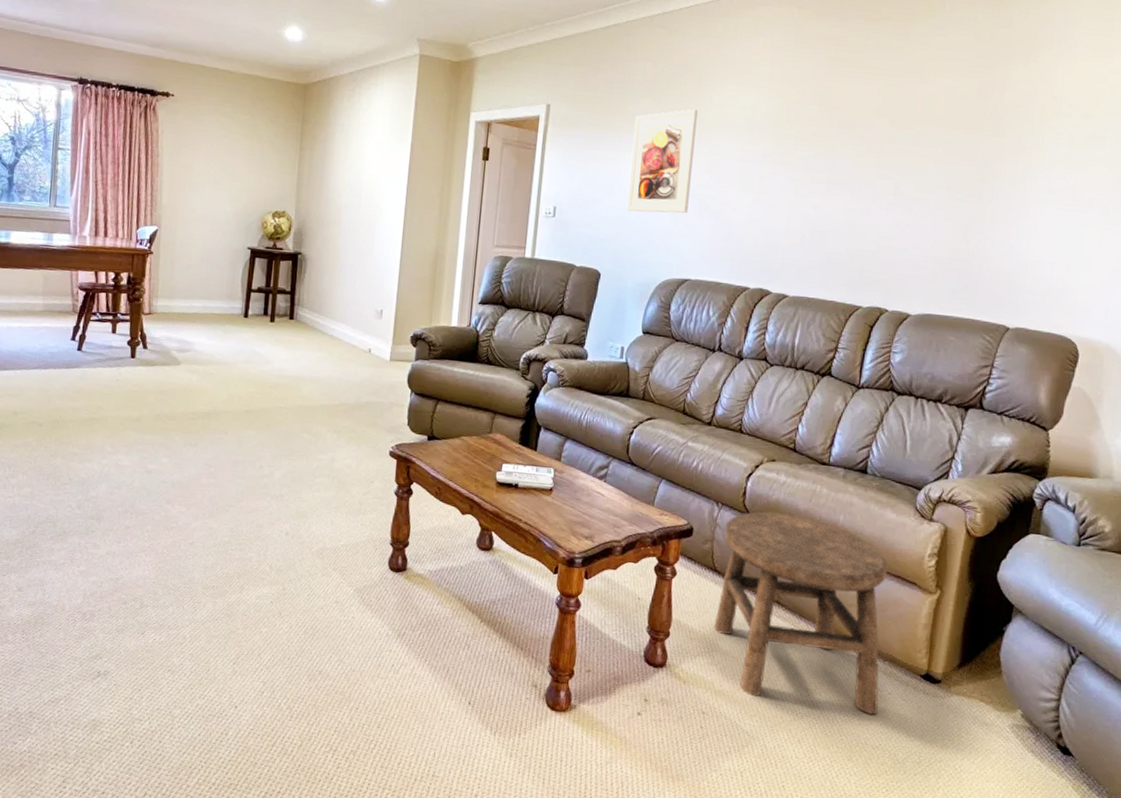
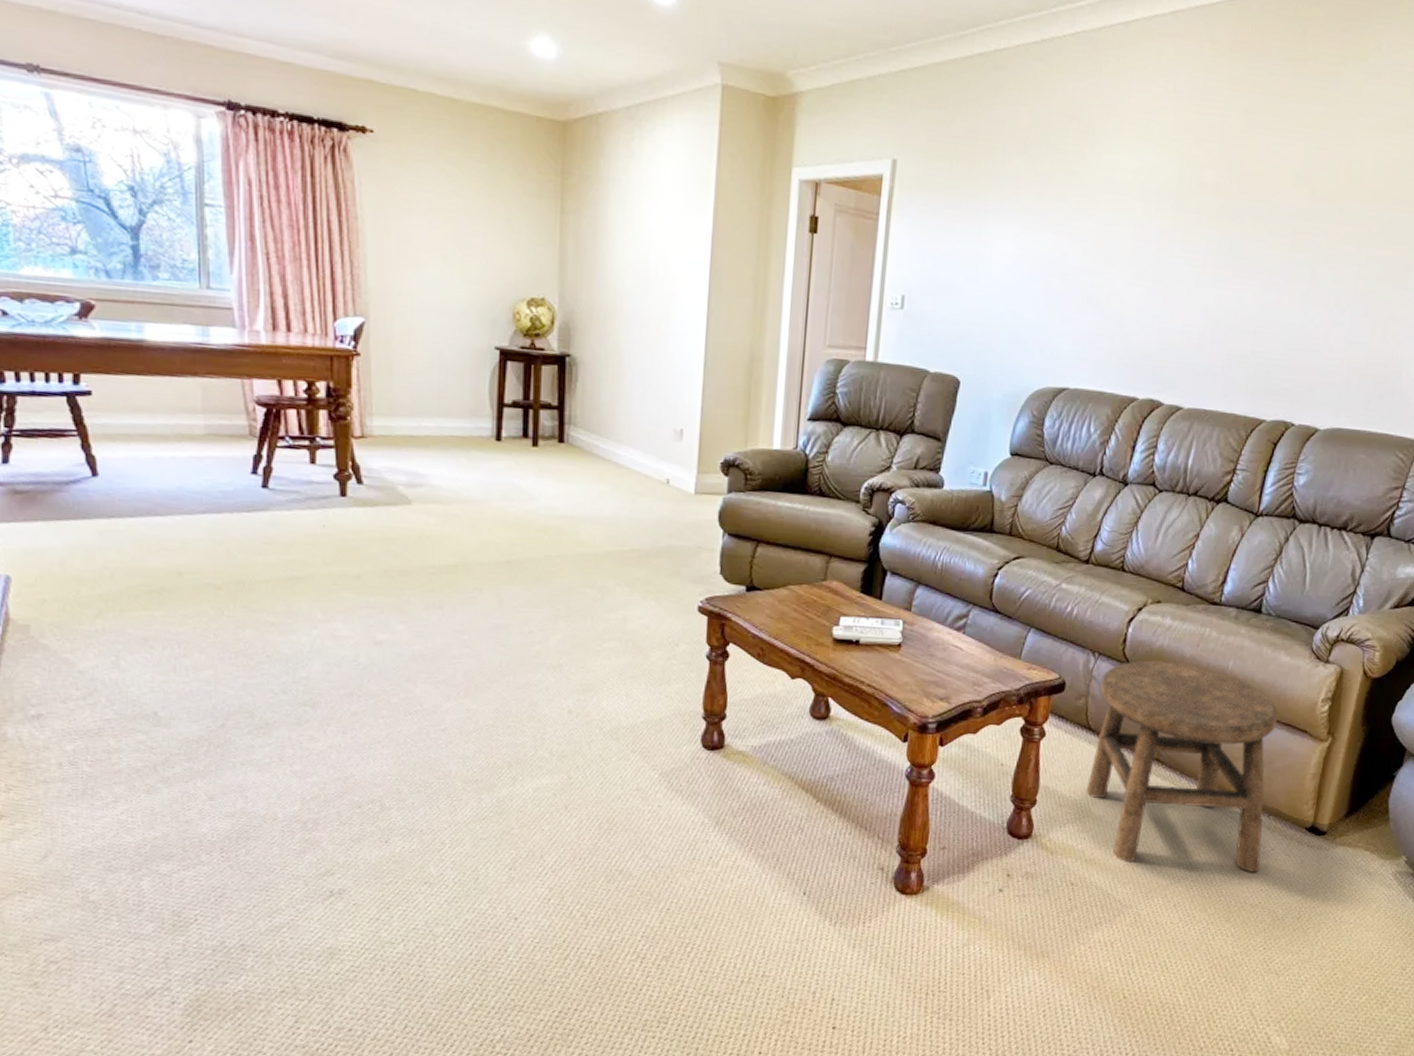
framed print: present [626,109,698,214] -> none [992,170,1082,306]

